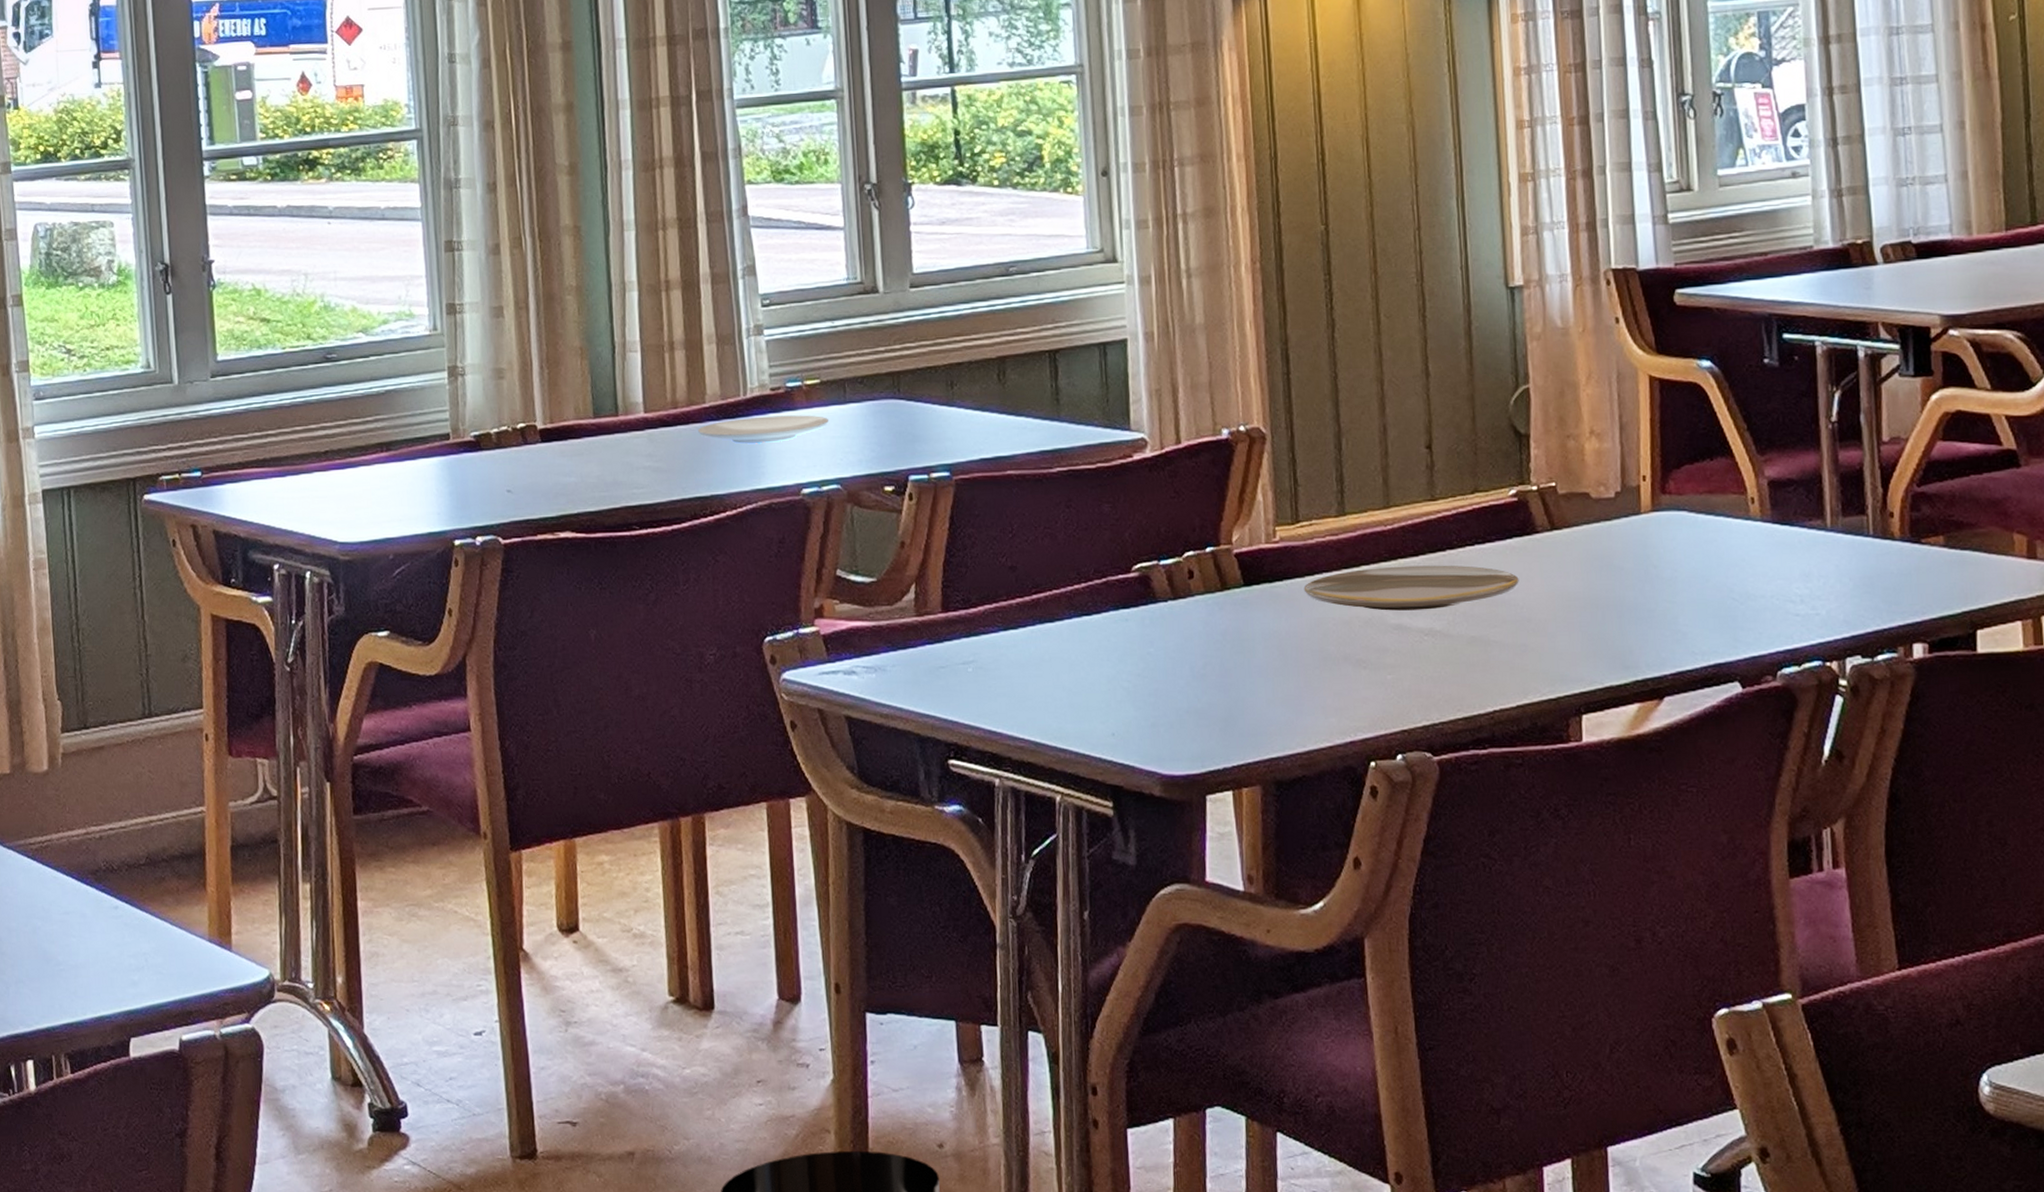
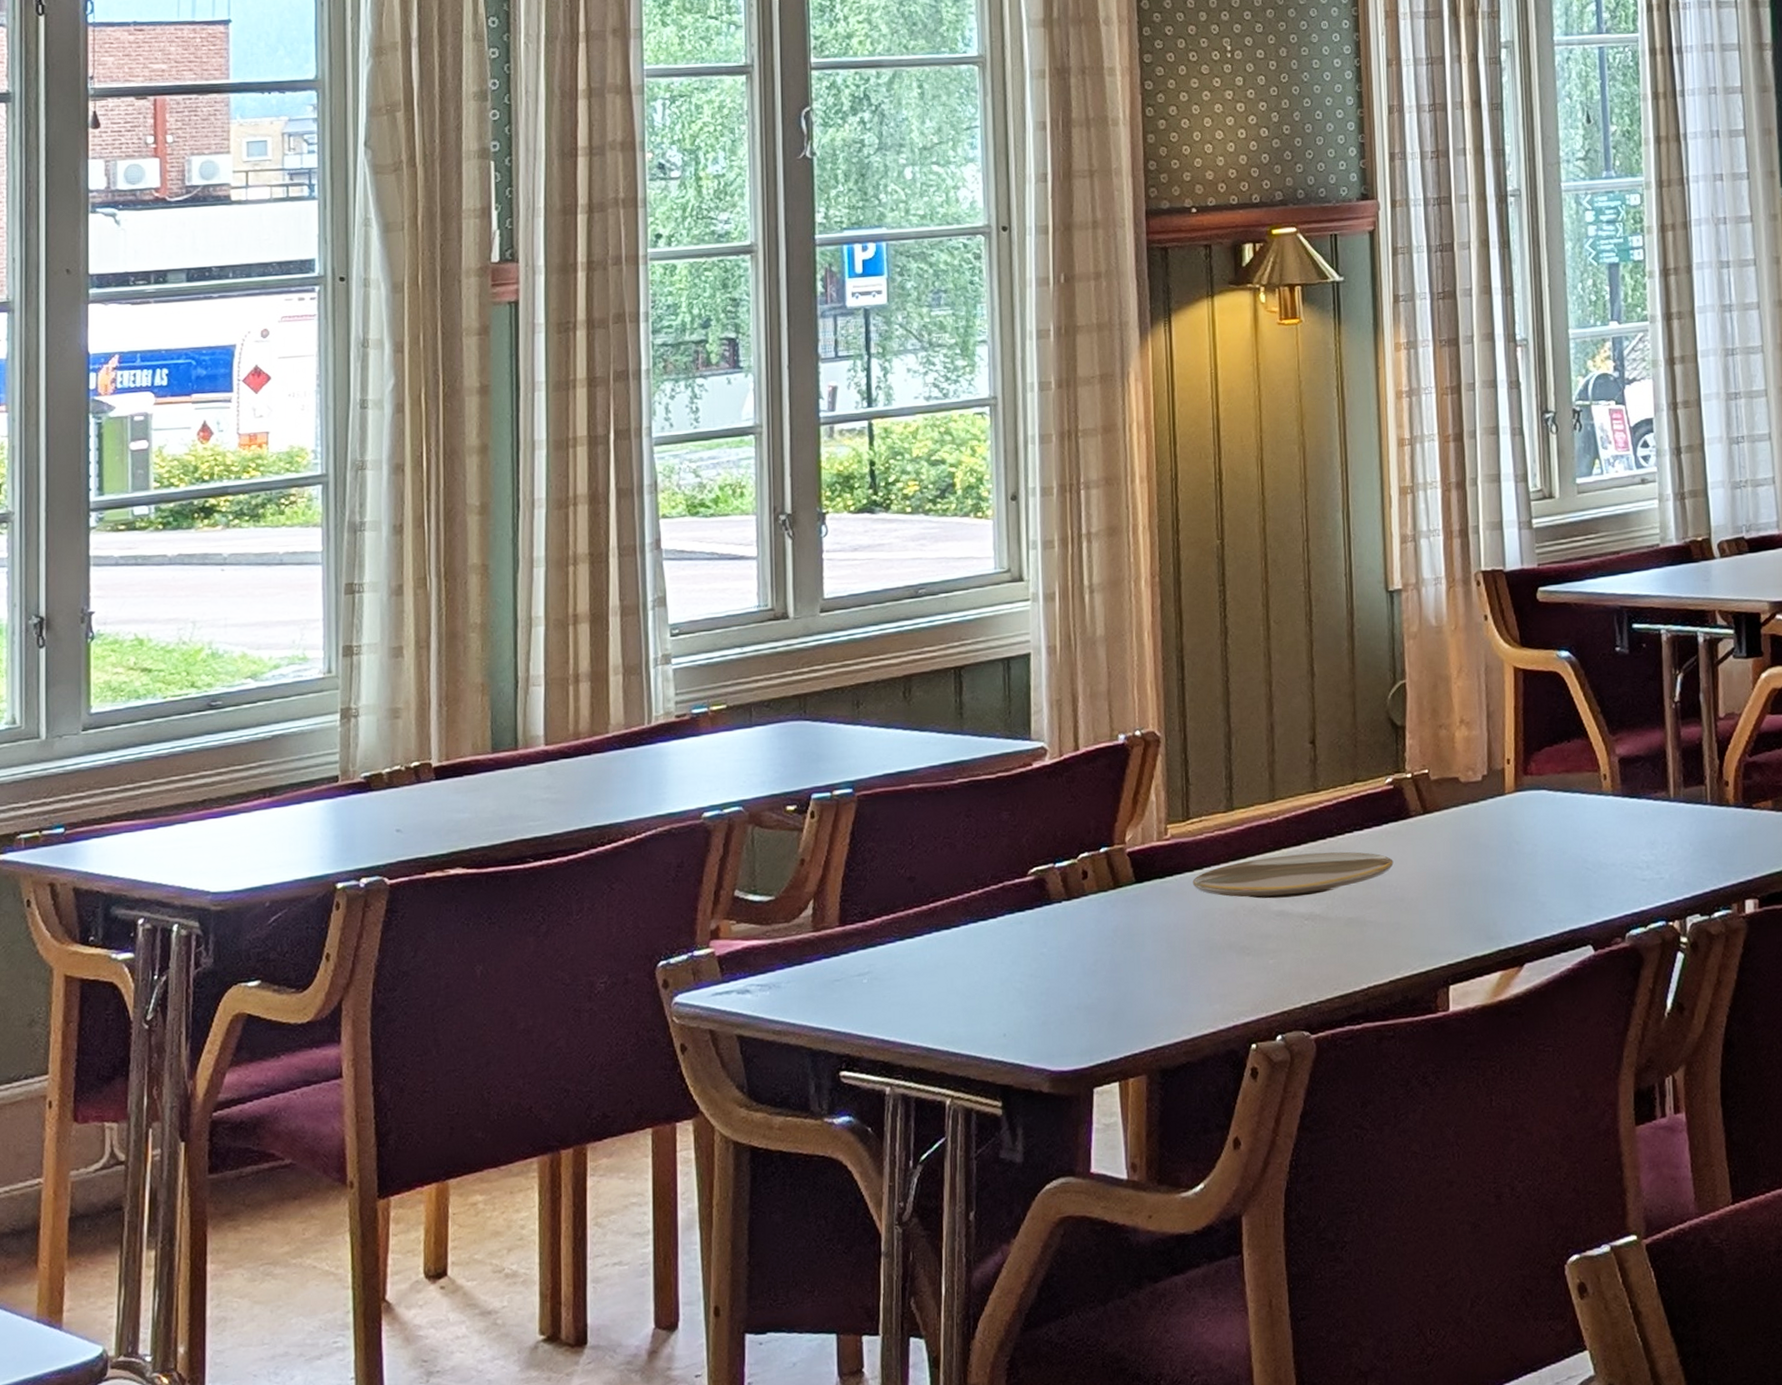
plate: present [697,415,829,444] -> none [599,740,734,771]

